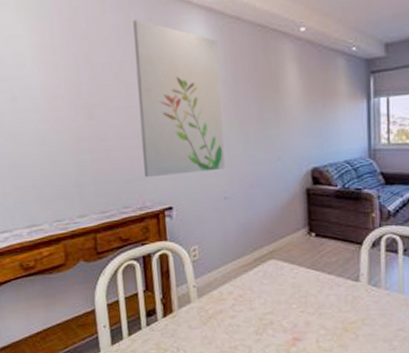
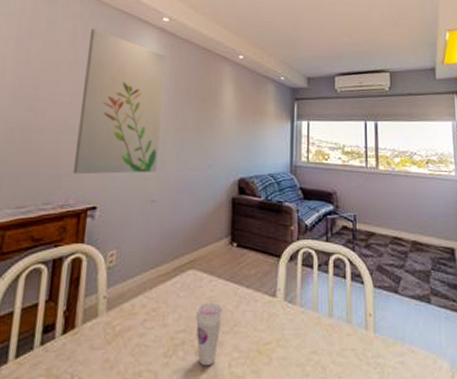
cup: none [279,287,307,342] -> present [195,302,224,367]

